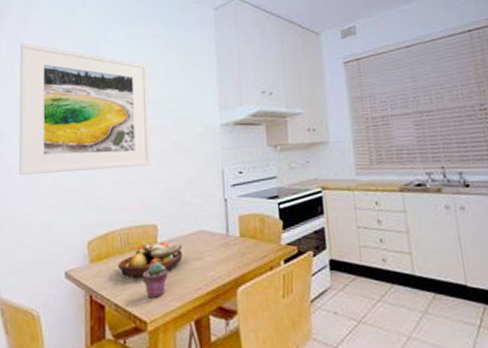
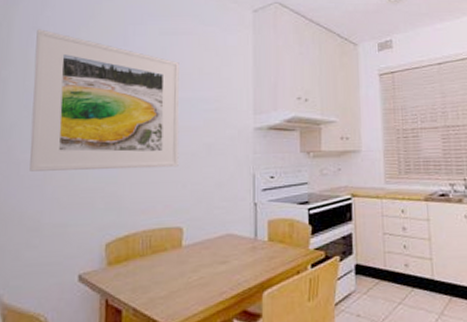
fruit bowl: present [117,241,183,279] -> none [137,245,209,283]
potted succulent: present [142,262,168,298] -> none [164,265,192,302]

